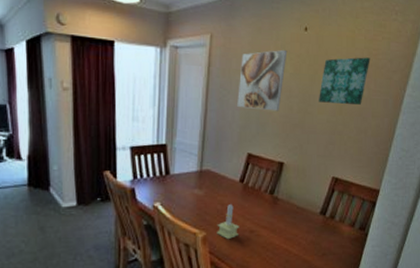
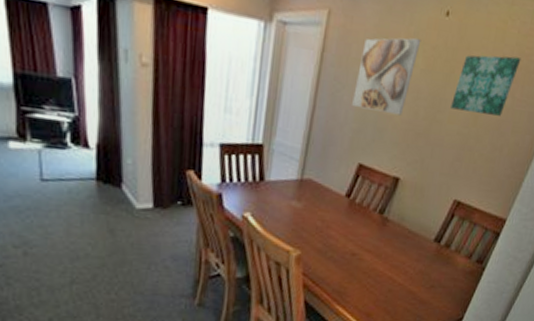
candle: present [217,203,240,240] -> none [313,220,340,262]

